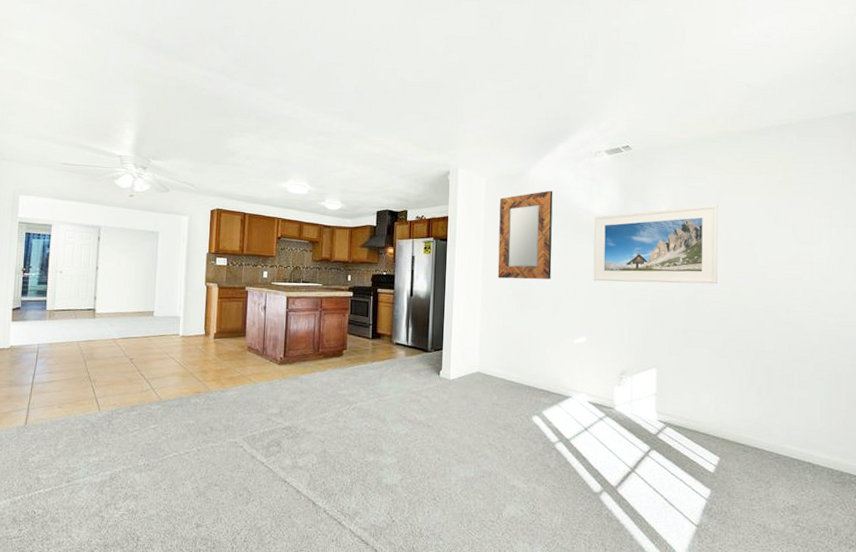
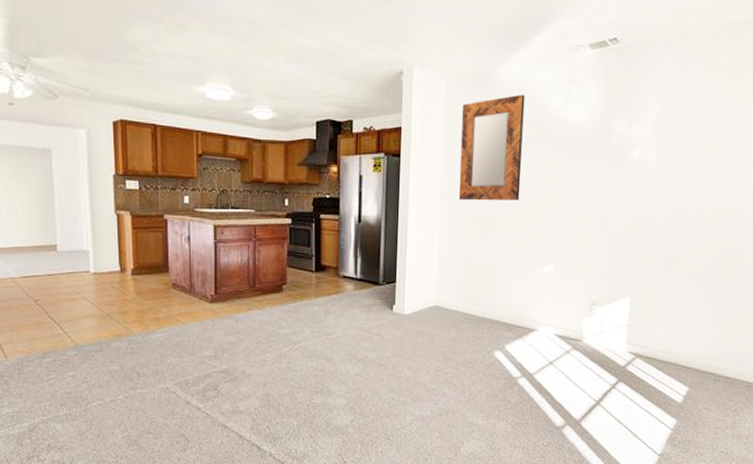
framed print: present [593,204,718,284] -> none [566,110,714,203]

